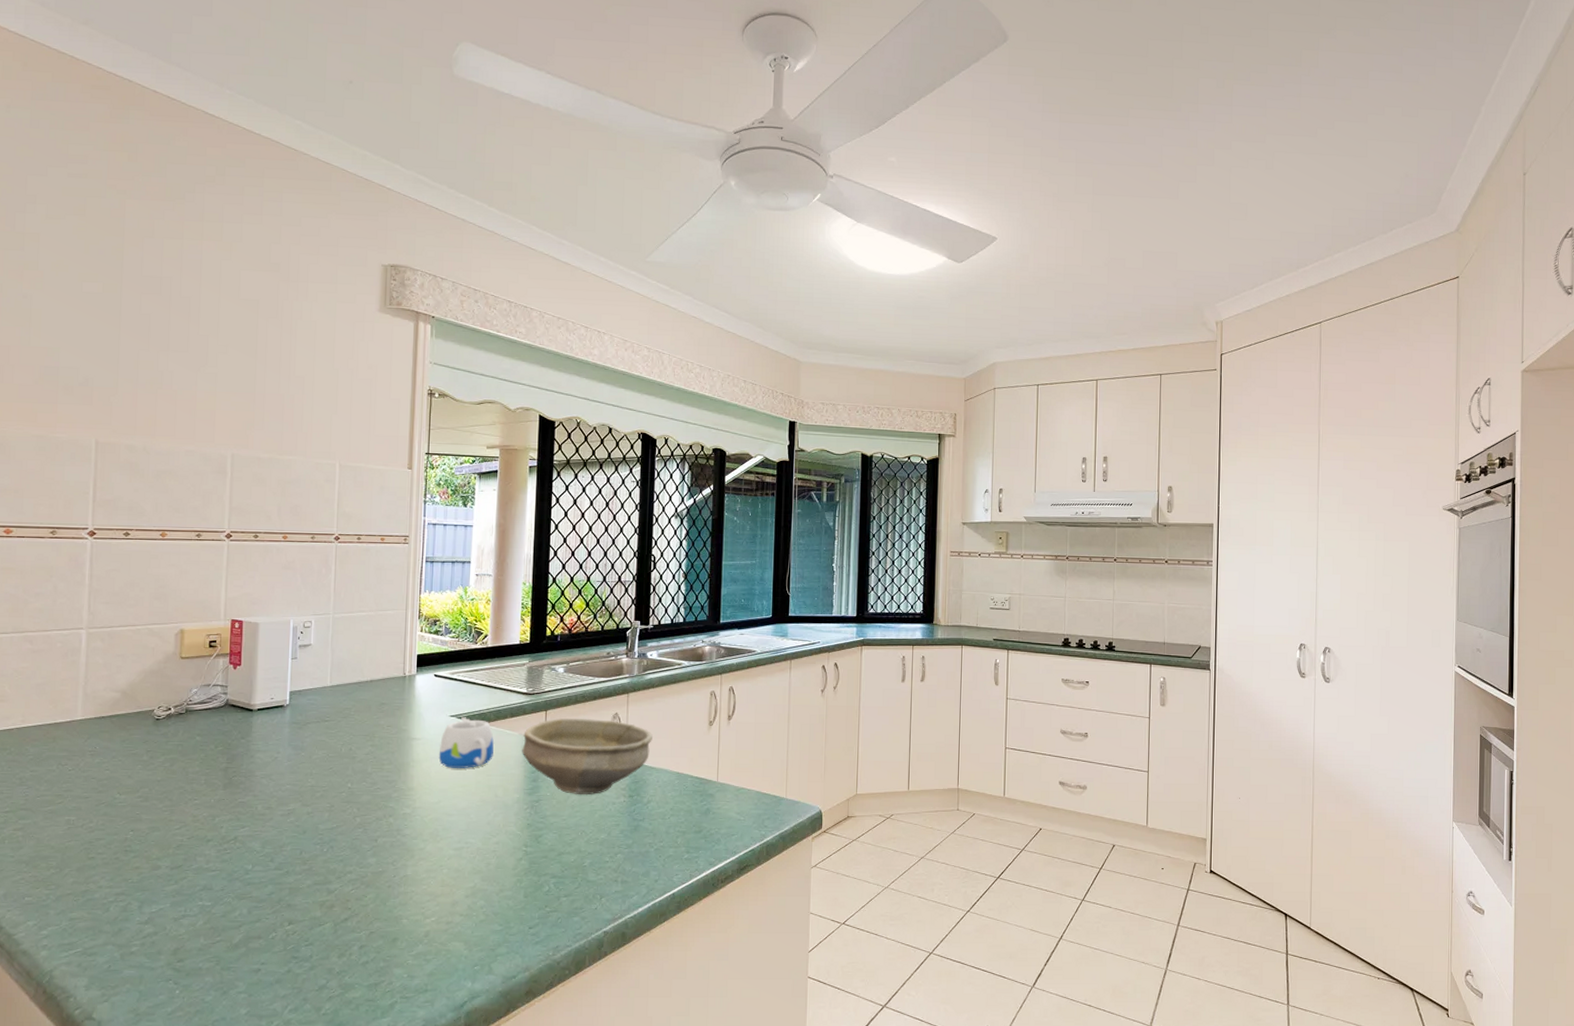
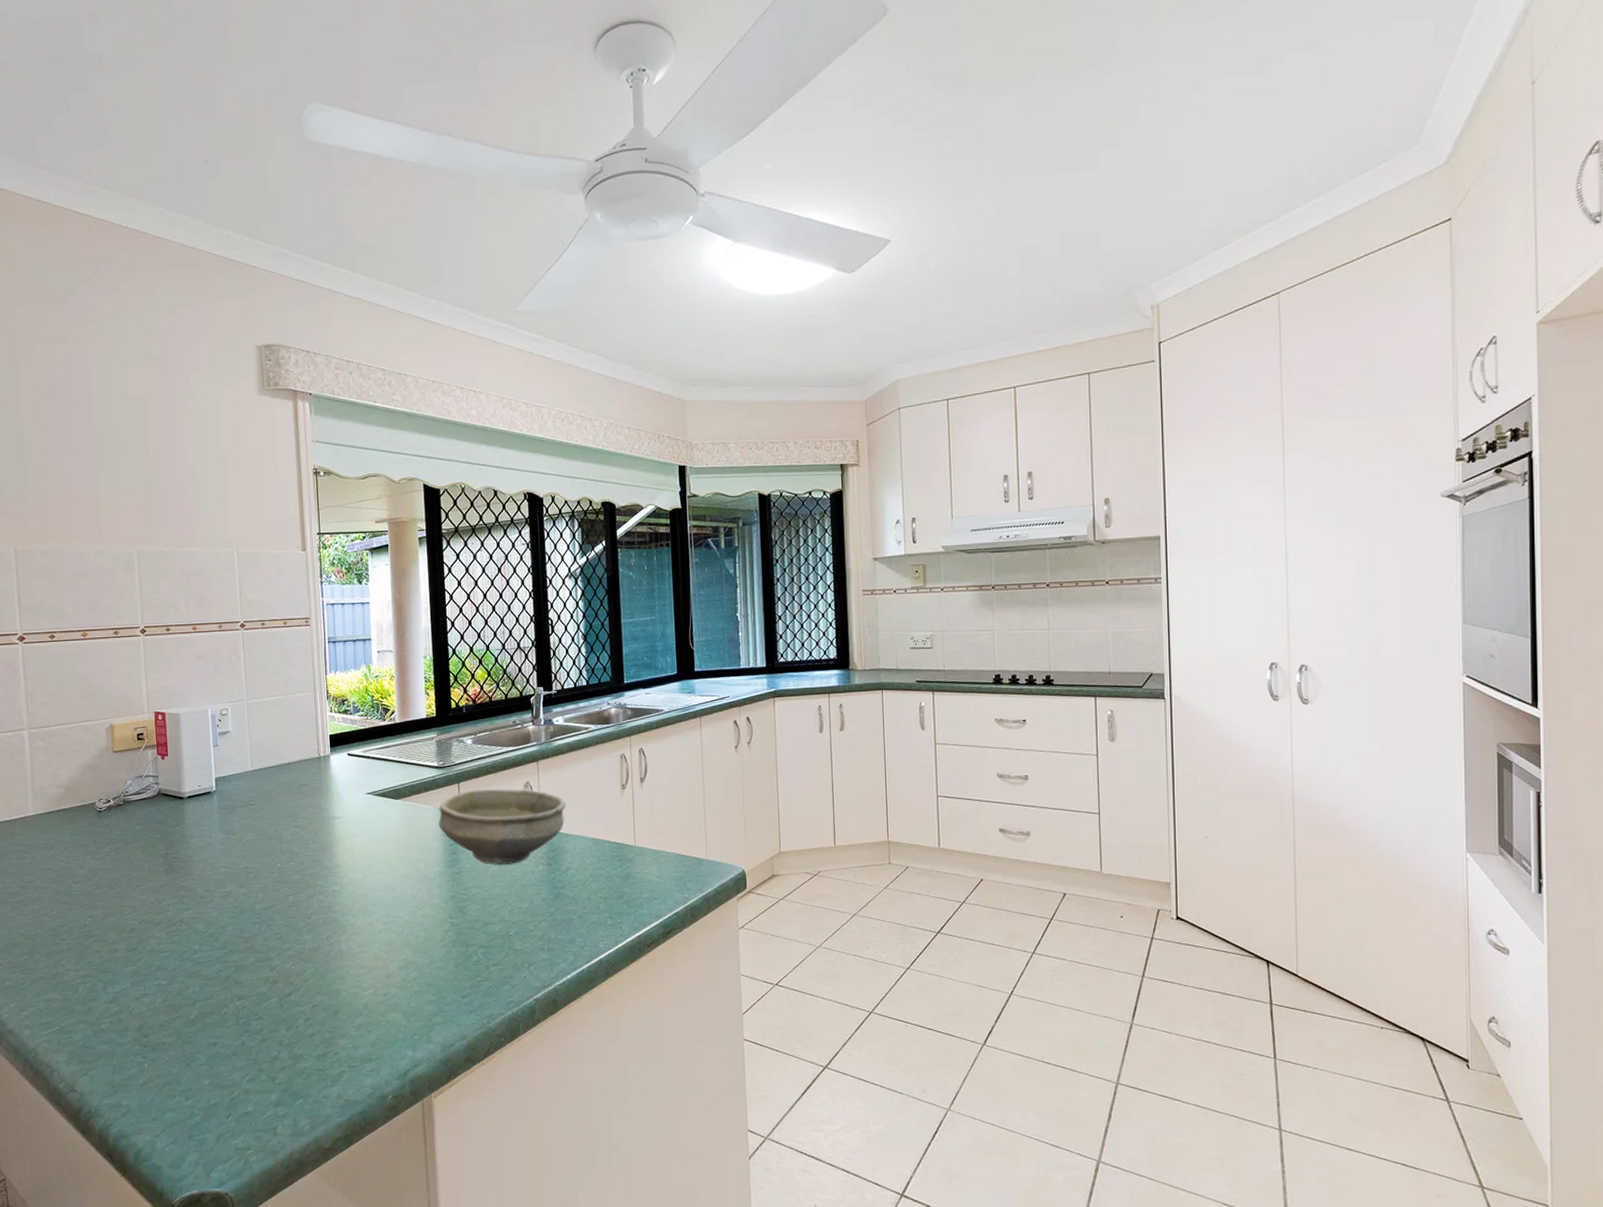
mug: present [438,717,495,769] -> none [359,794,412,845]

